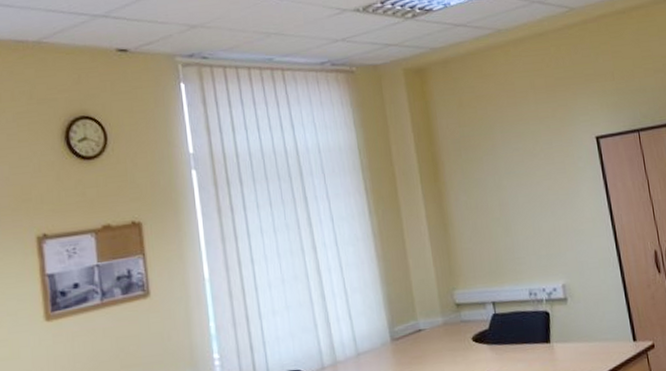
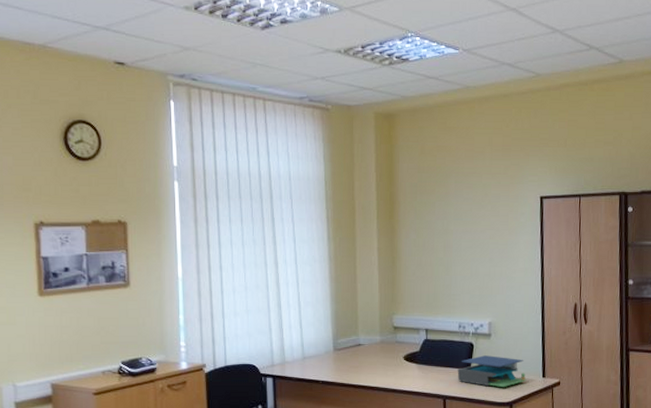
binder: none [535,323,616,360] -> present [457,355,527,388]

